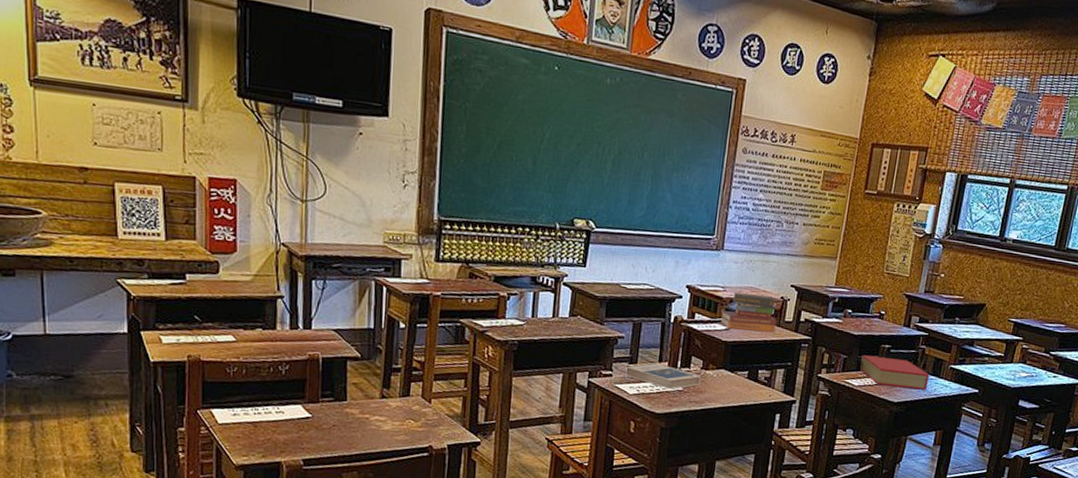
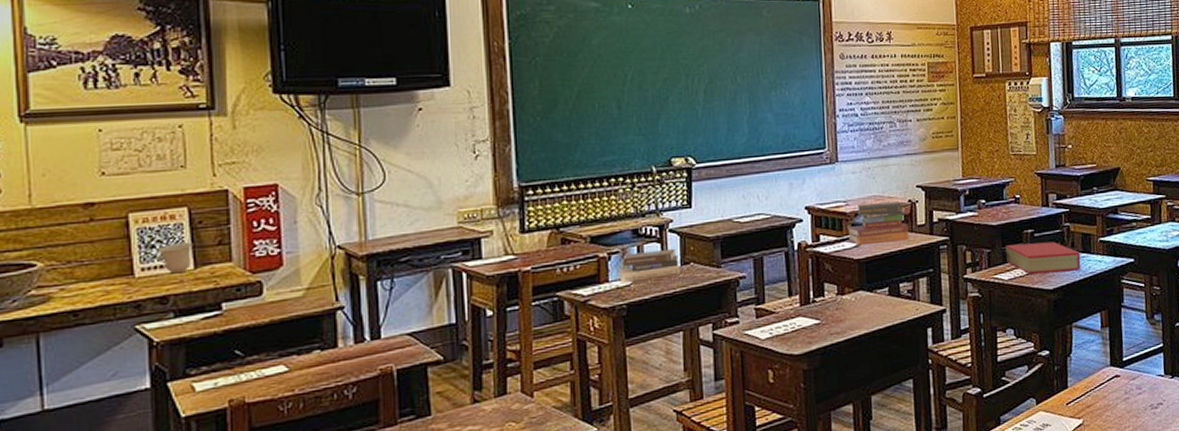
cup: none [136,215,165,242] -> present [157,241,193,274]
books: none [515,297,569,325] -> present [618,248,681,284]
hardback book: present [624,363,702,390] -> none [752,298,840,326]

